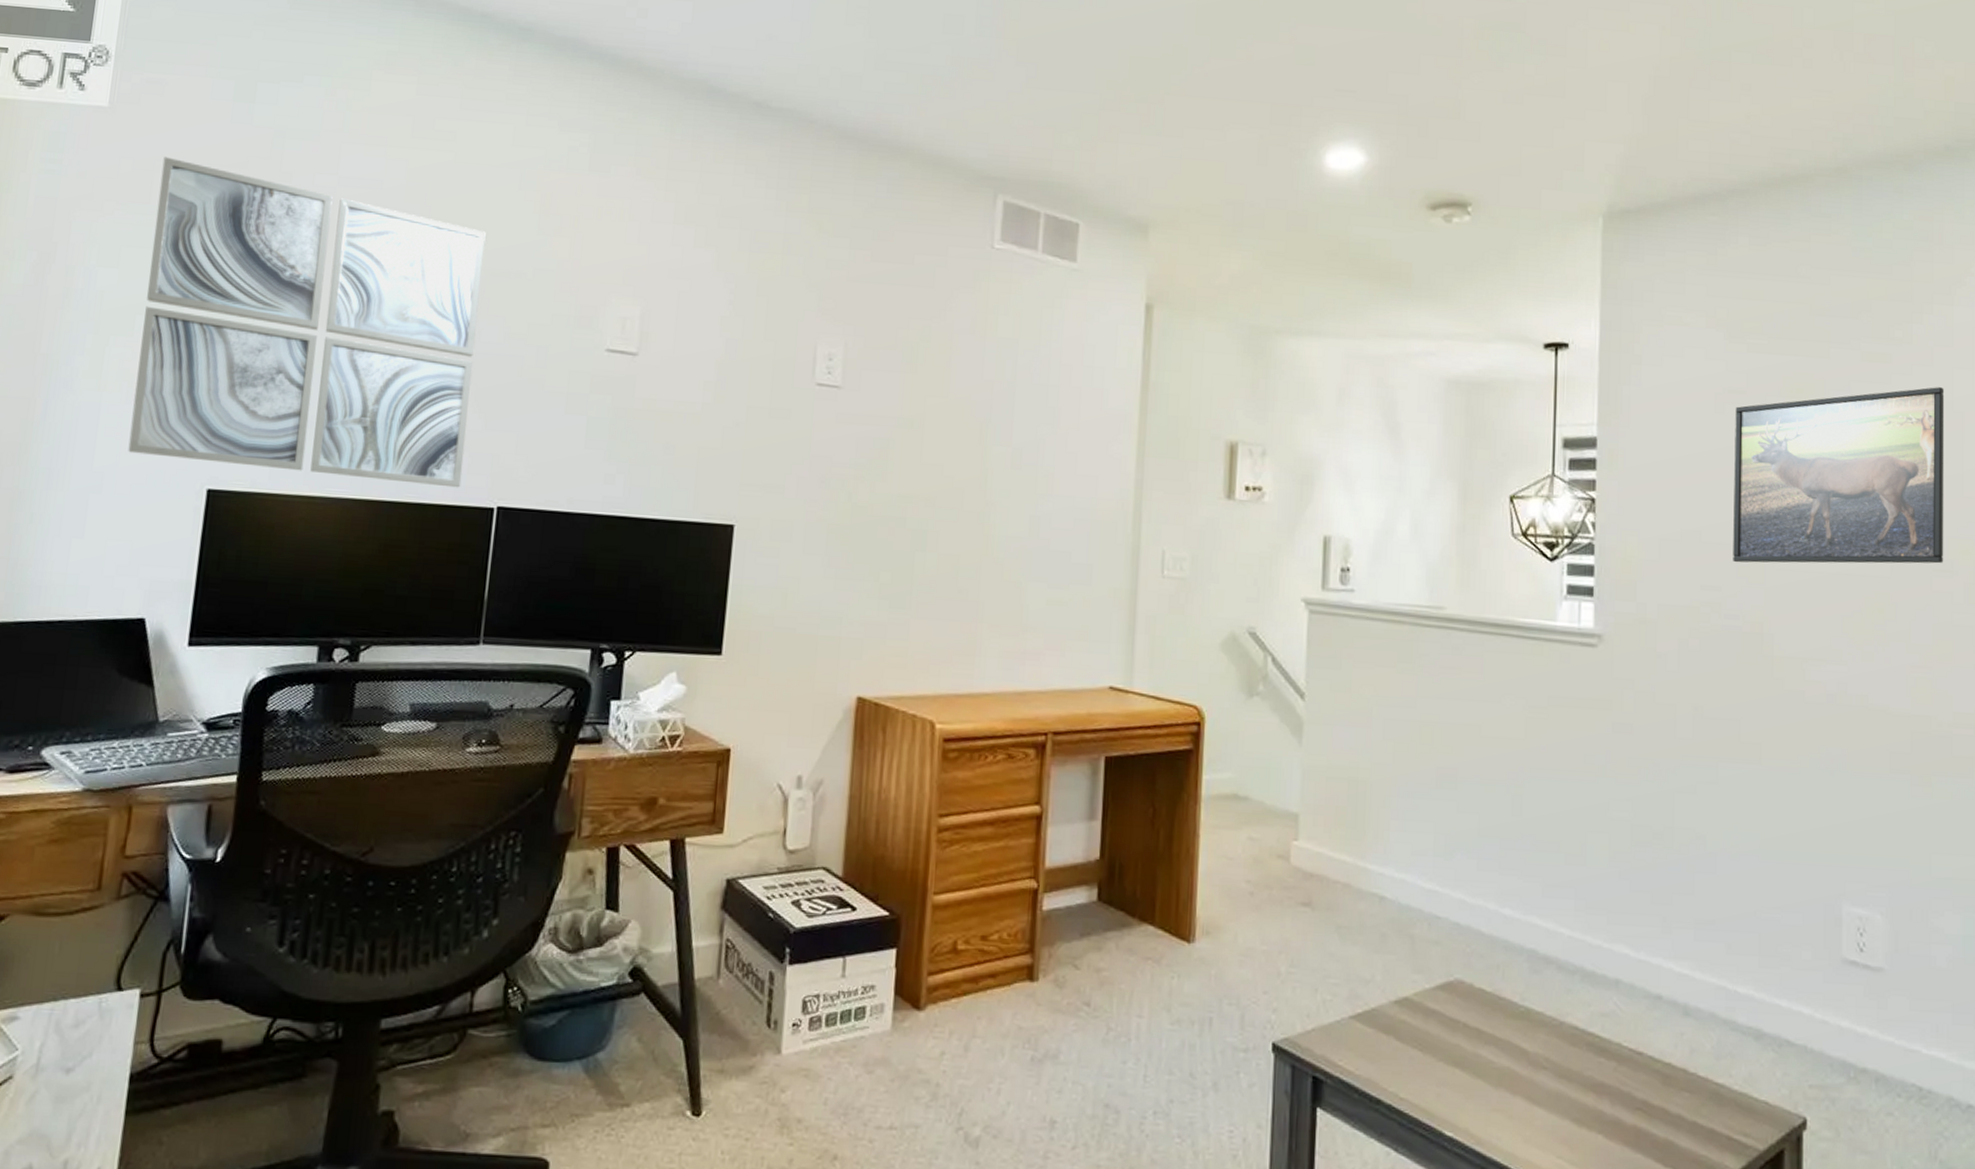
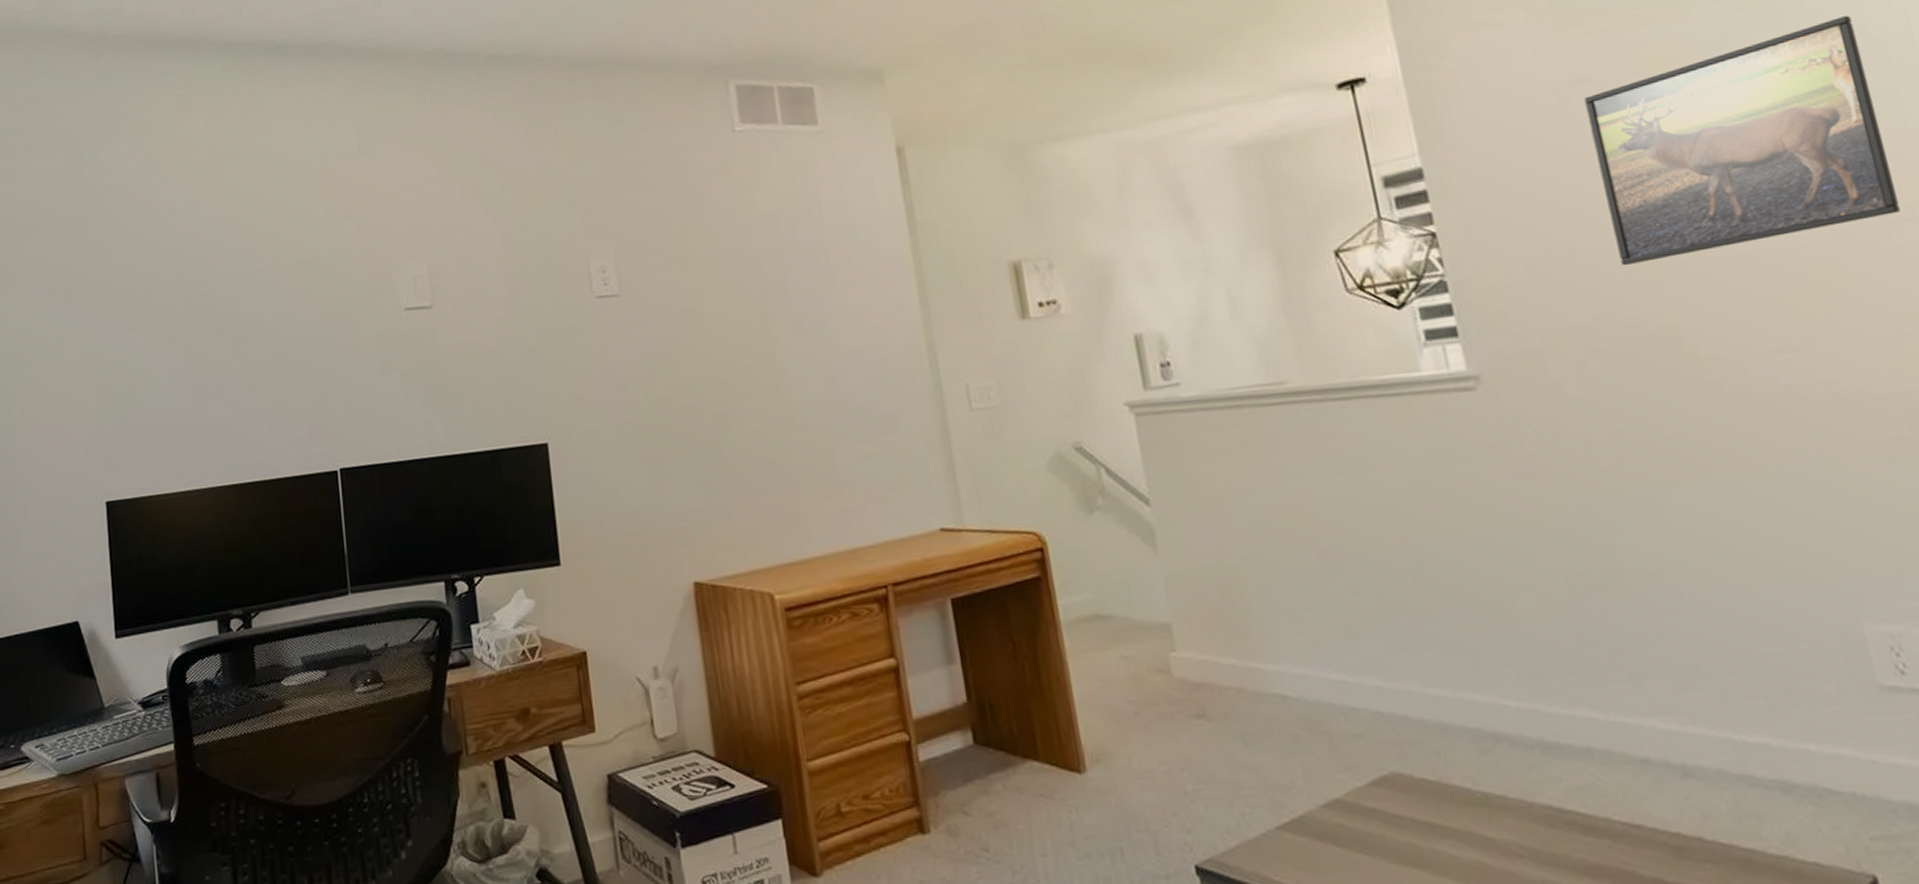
wall art: present [128,156,486,488] -> none [23,229,306,484]

